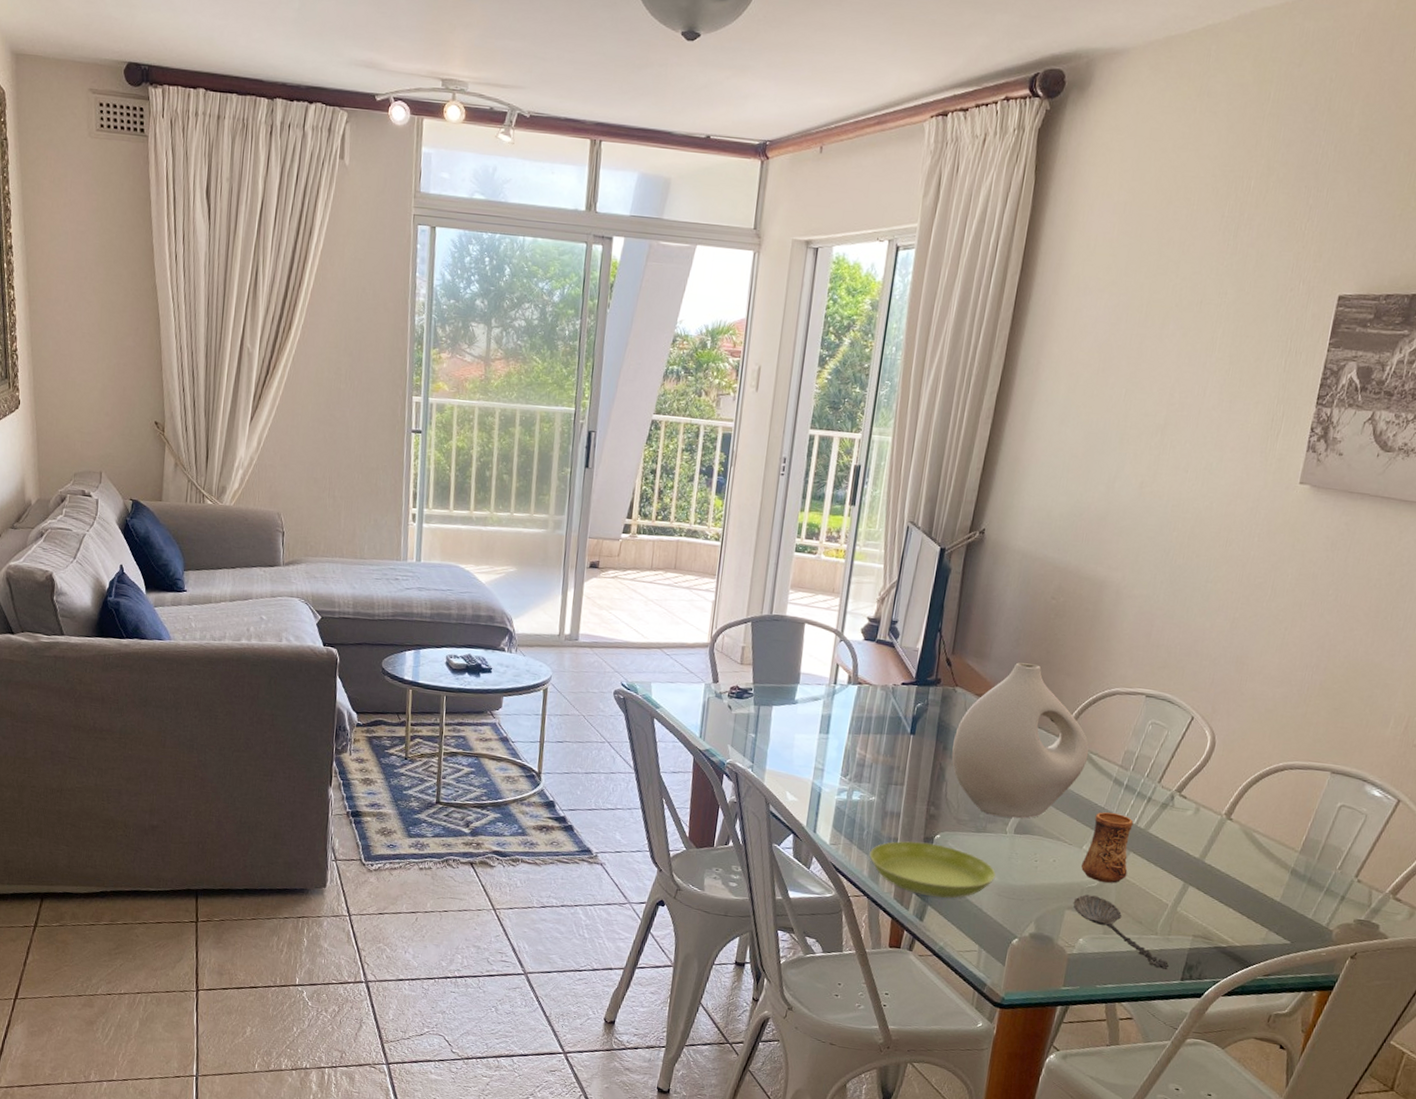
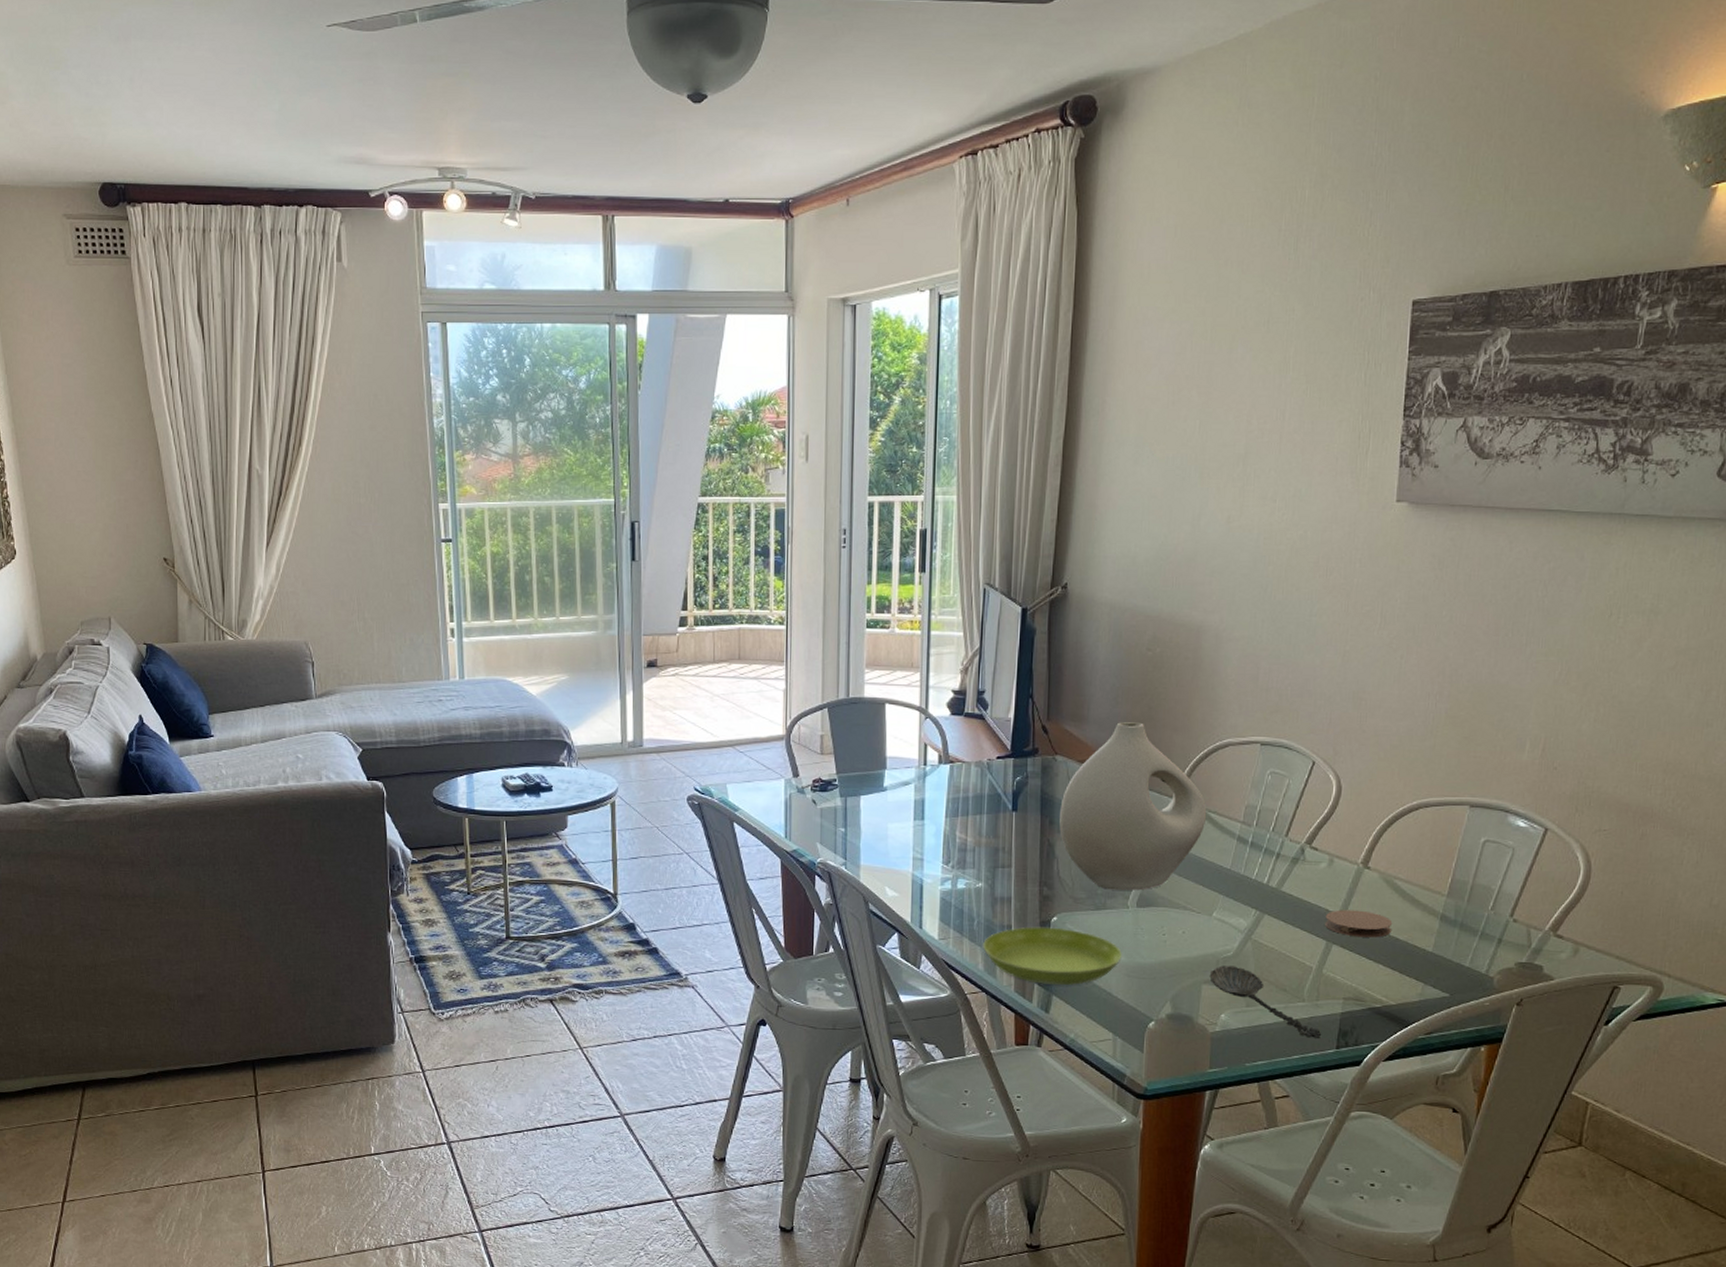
cup: present [1081,812,1134,883] -> none [1214,874,1264,950]
coaster: none [1184,854,1247,884] -> present [1325,909,1393,938]

